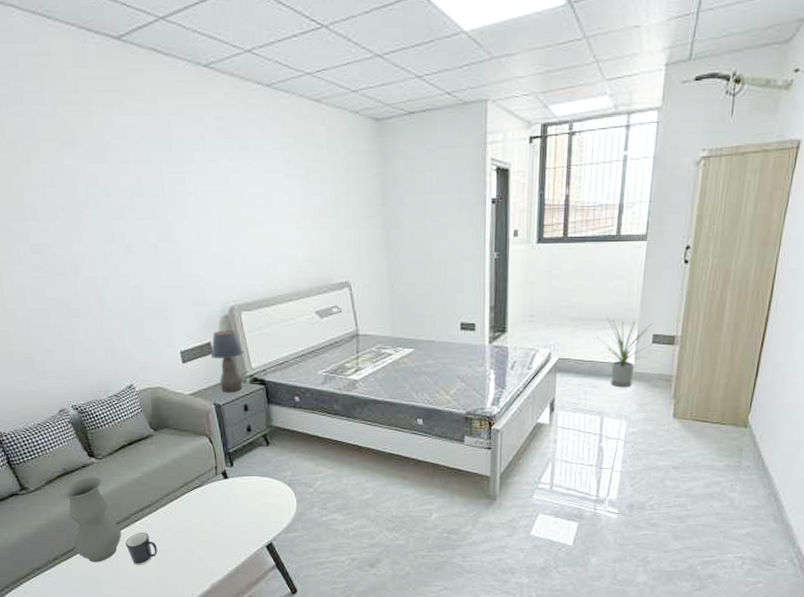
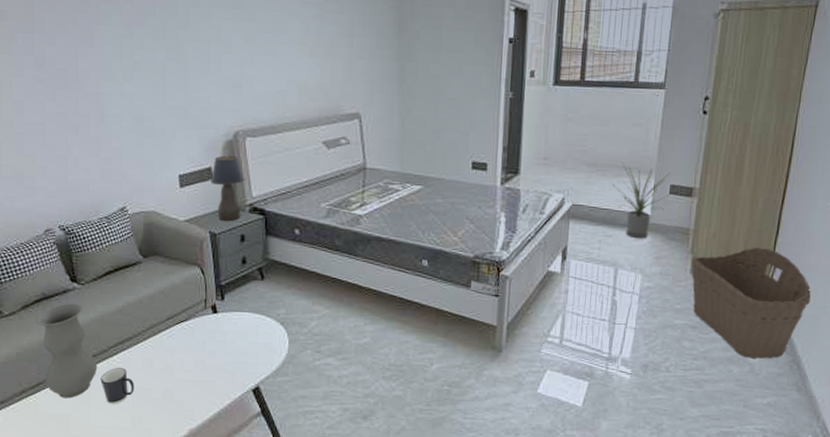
wicker basket: none [673,389,788,493] -> present [691,247,811,359]

